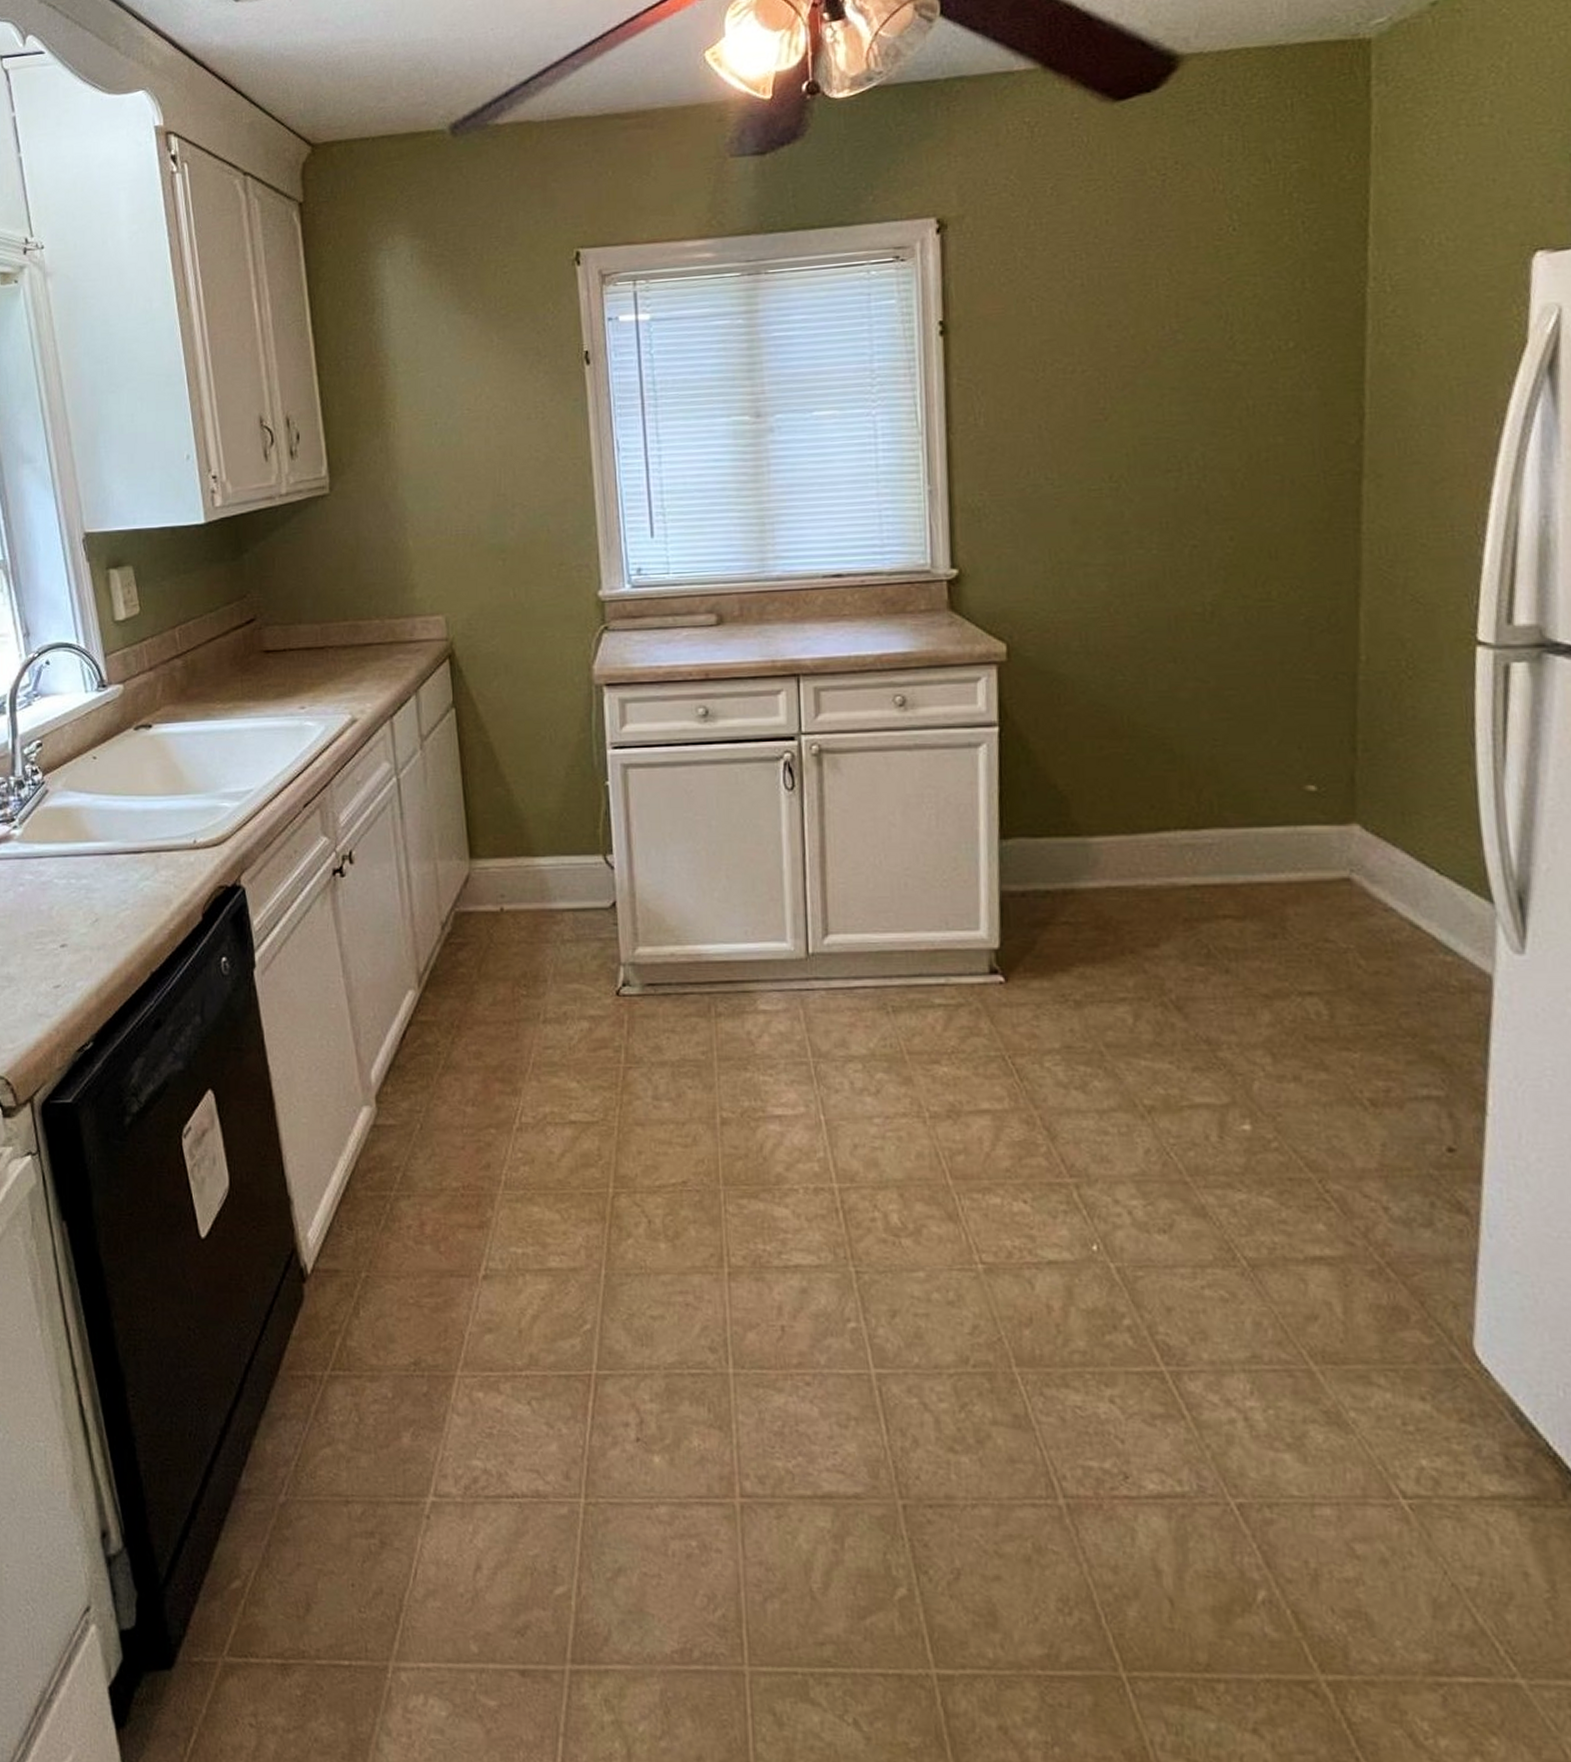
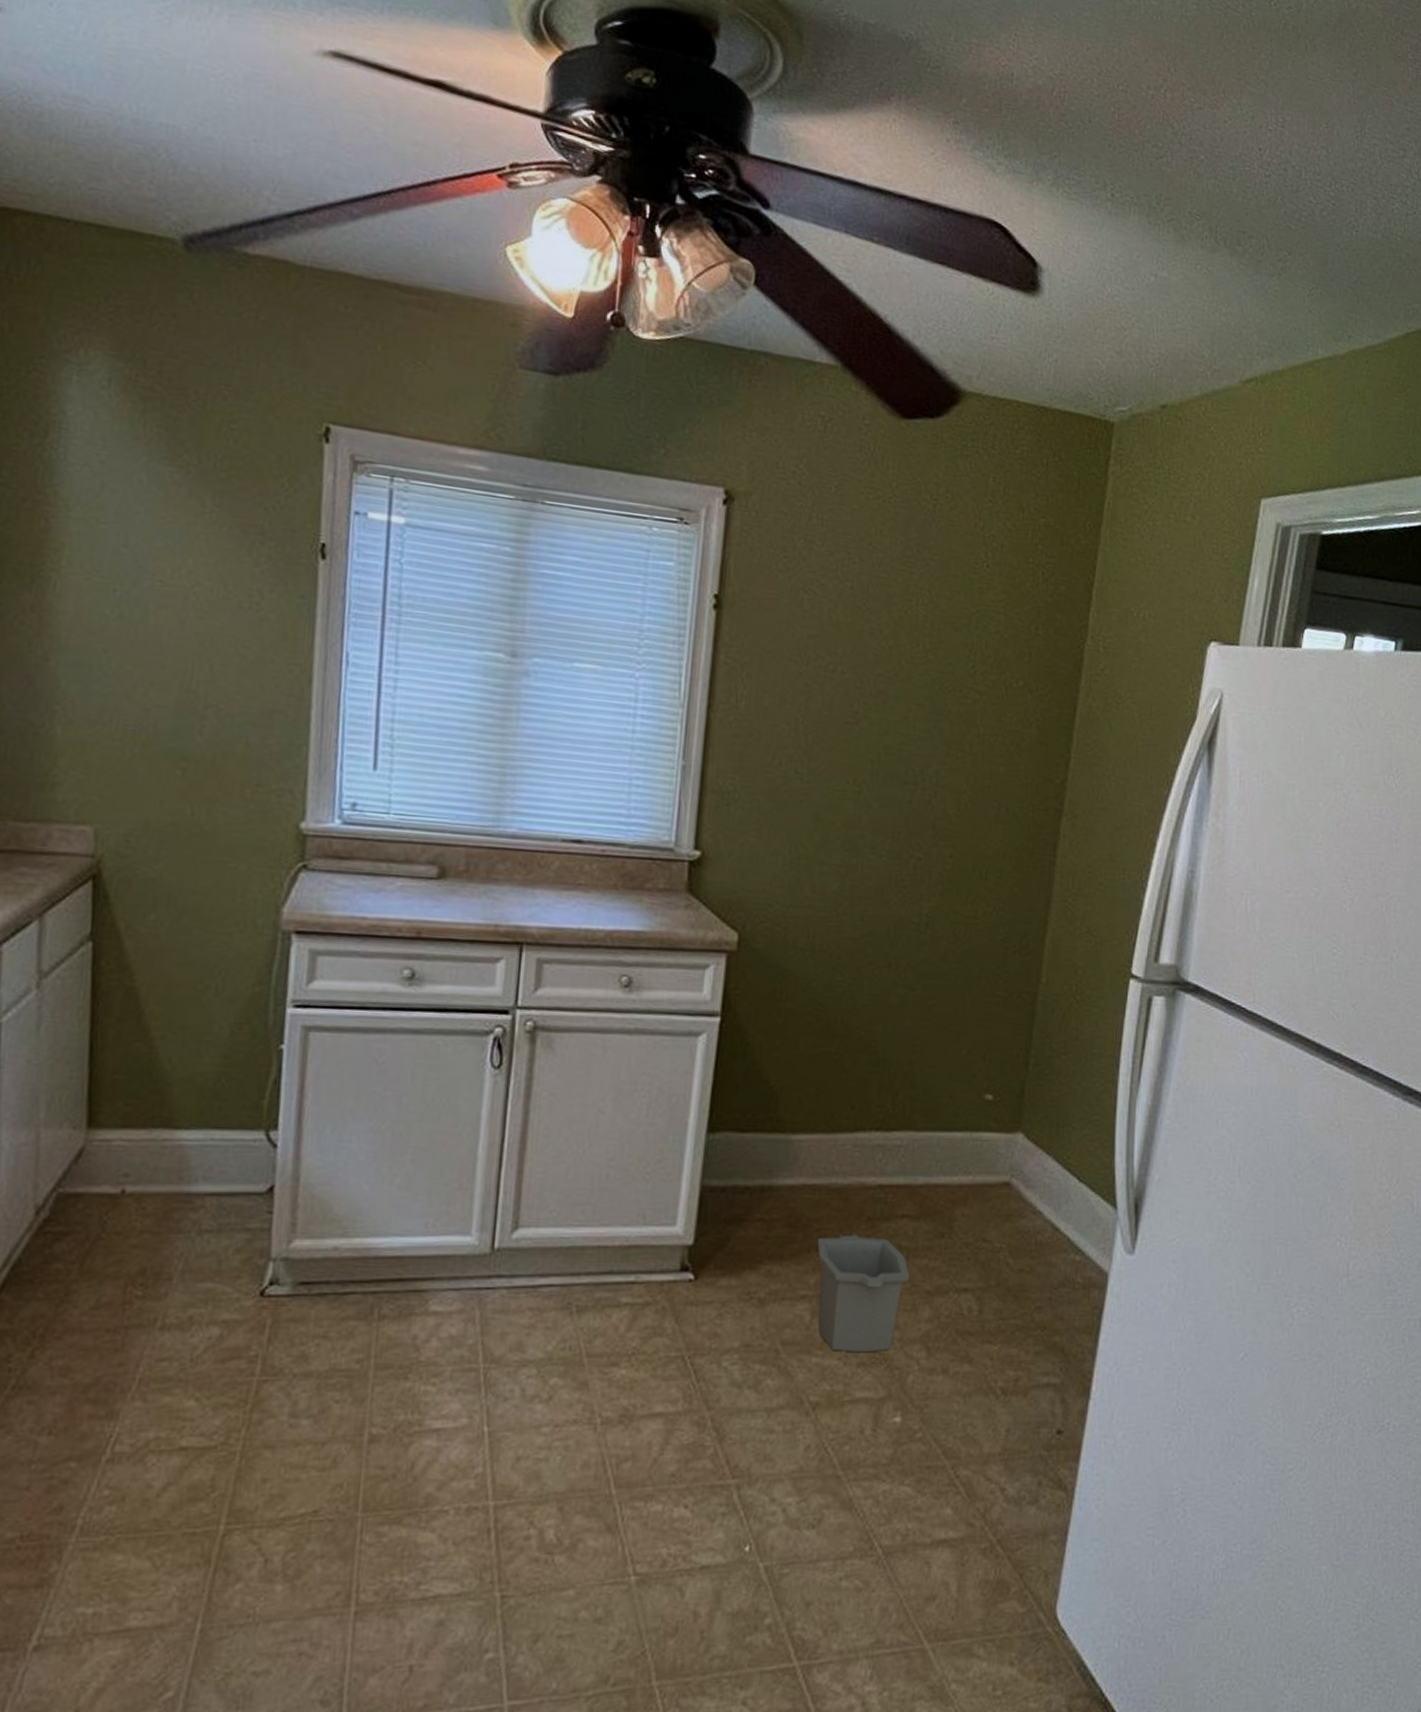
bucket: none [1130,935,1242,1057] -> present [817,1233,910,1353]

